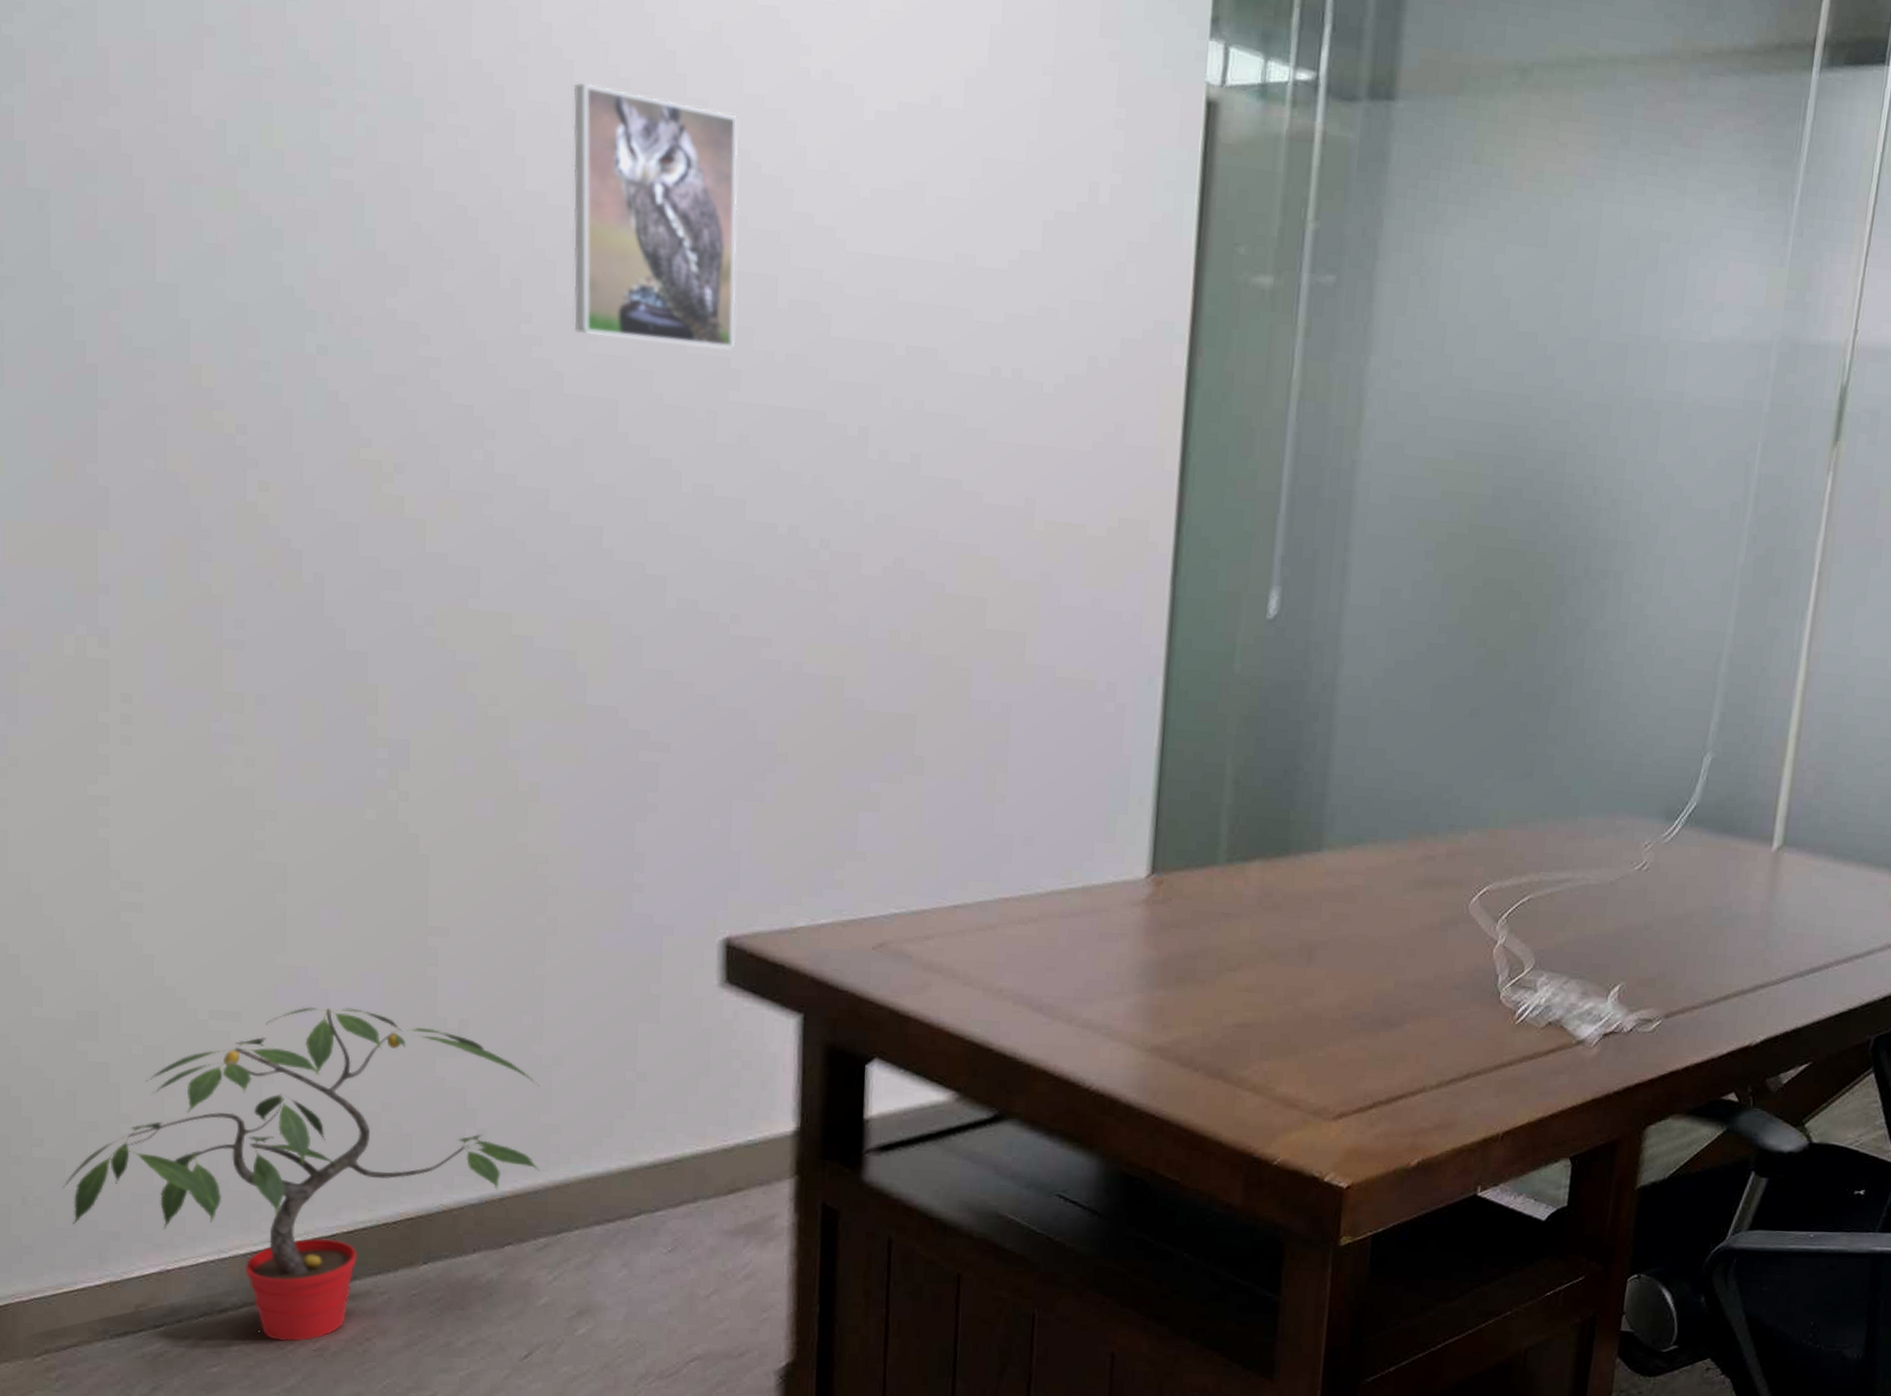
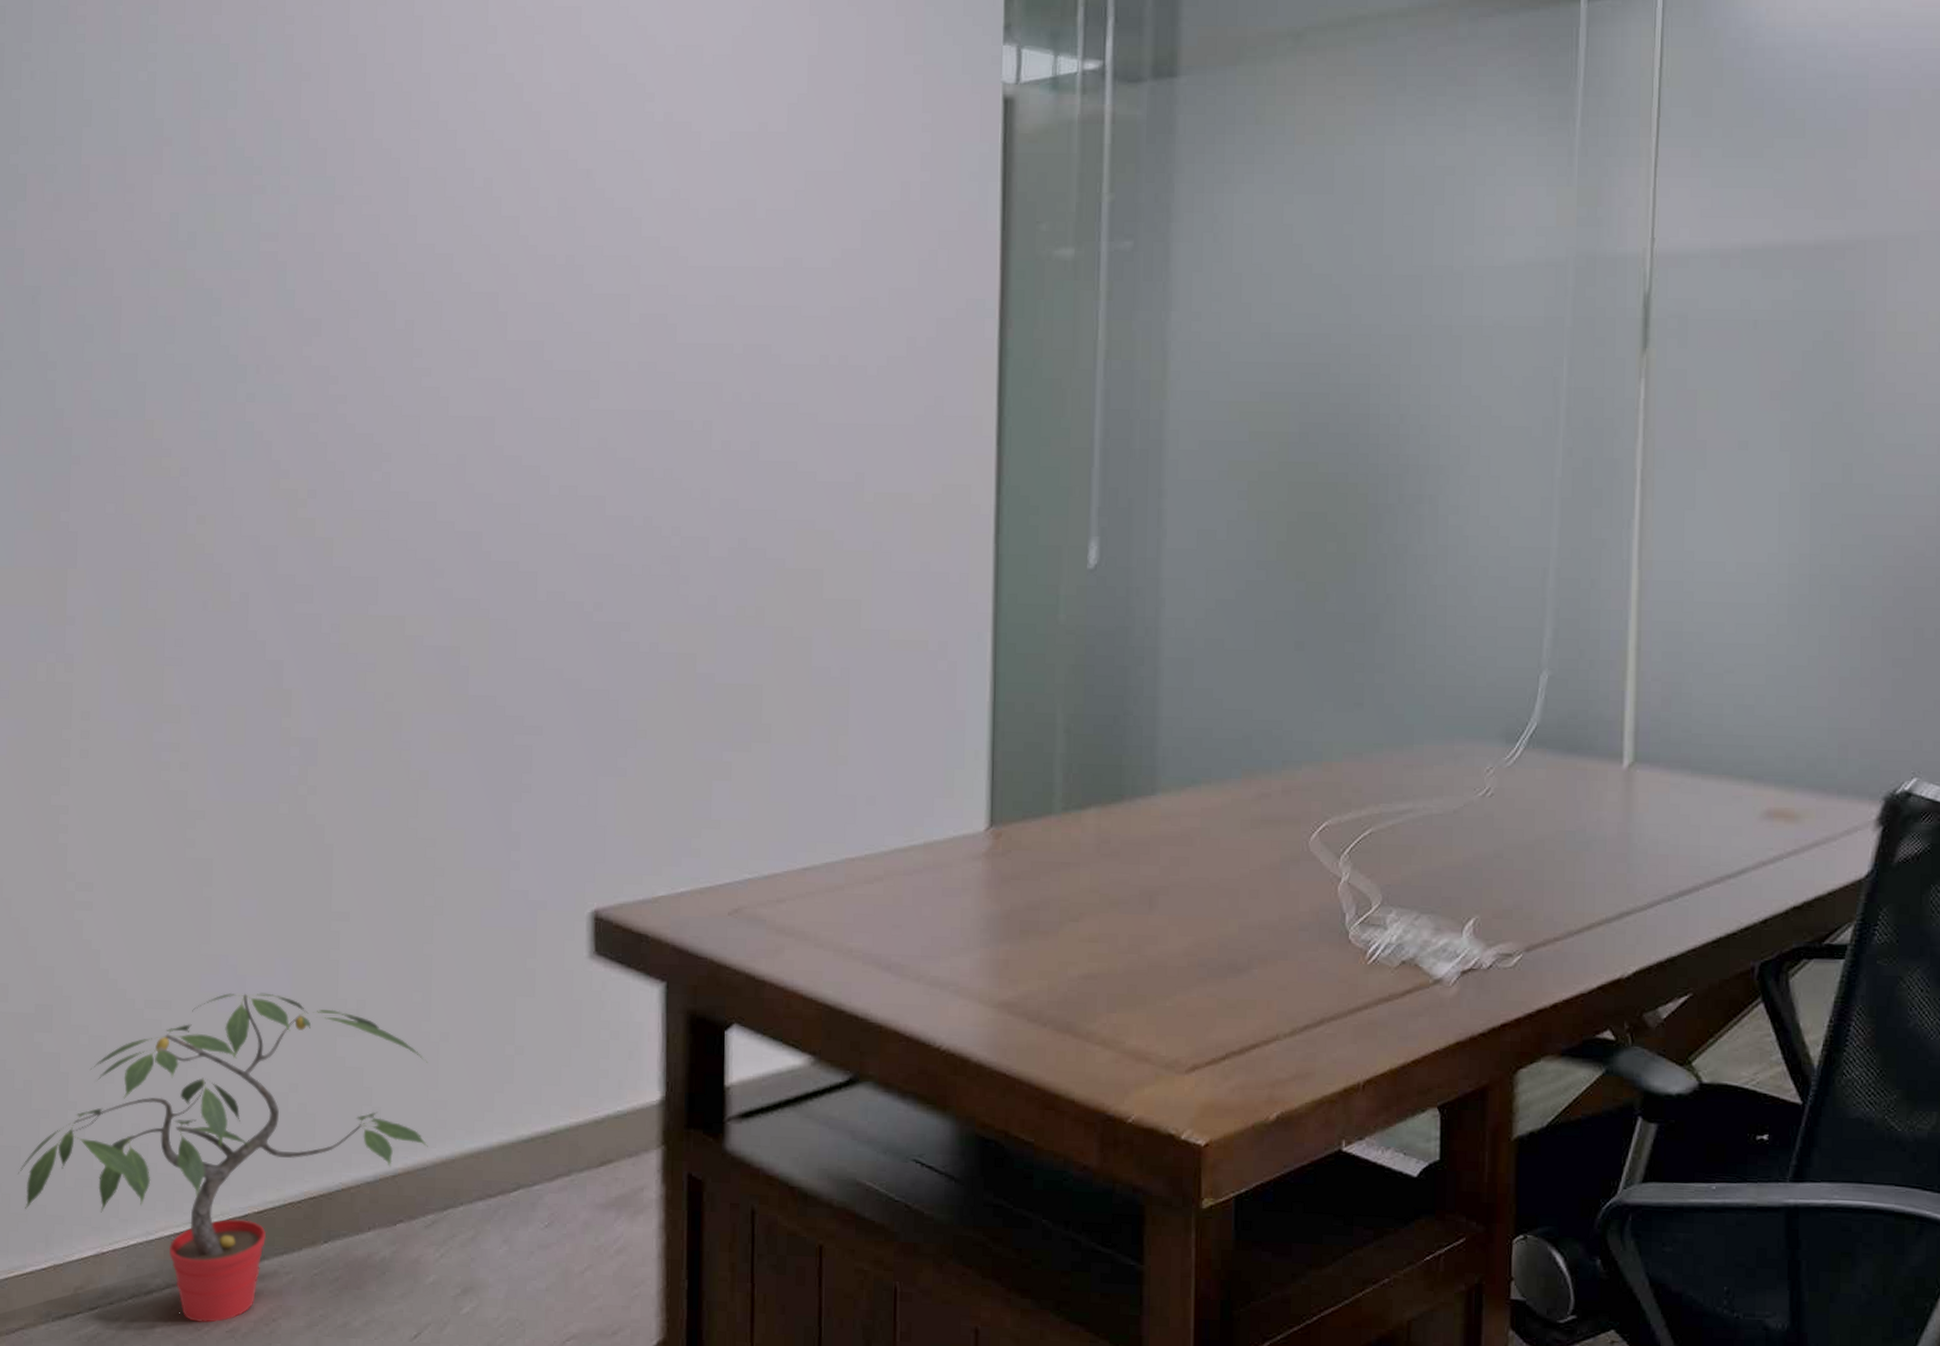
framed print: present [573,83,738,350] -> none [456,148,594,363]

